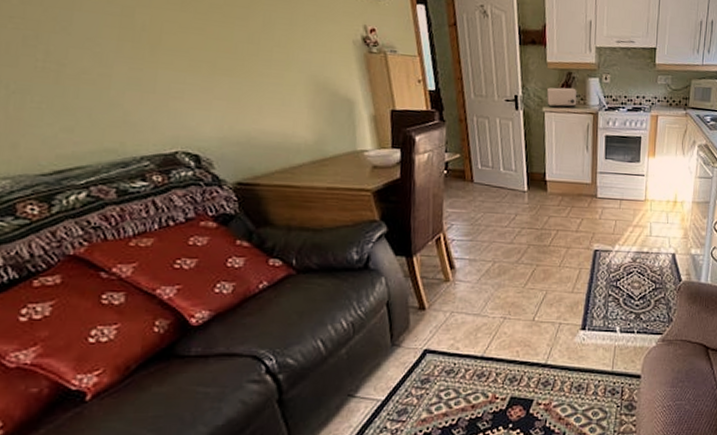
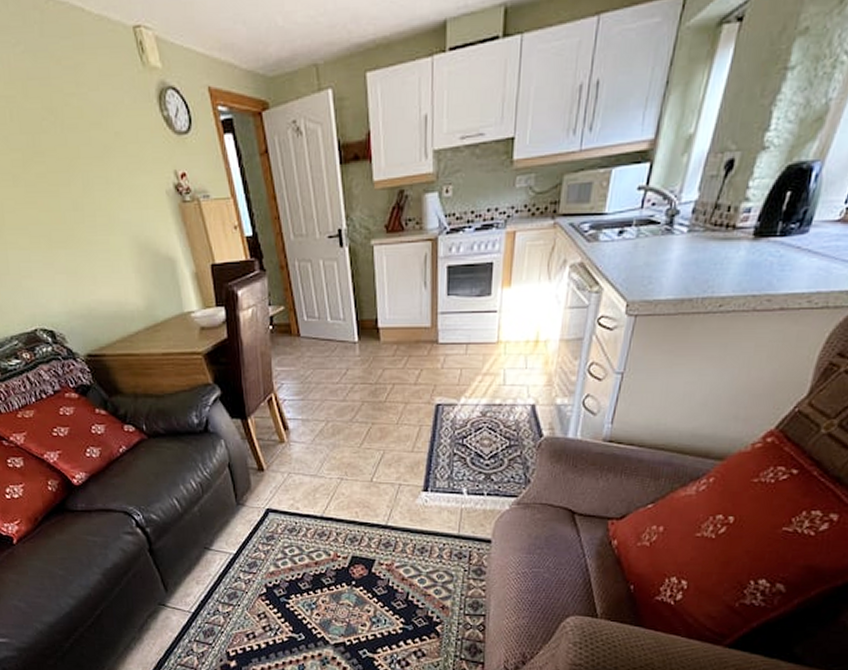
toaster: present [547,87,578,108] -> none [375,210,412,238]

